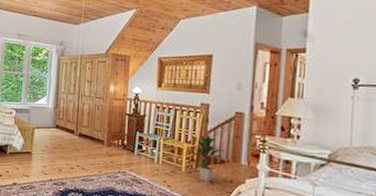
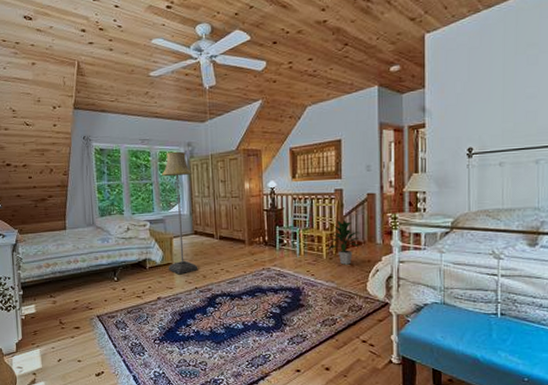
floor lamp: none [26,48,62,164] -> present [162,151,198,275]

